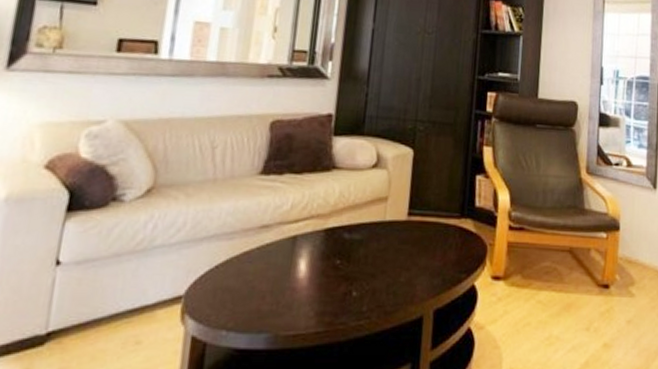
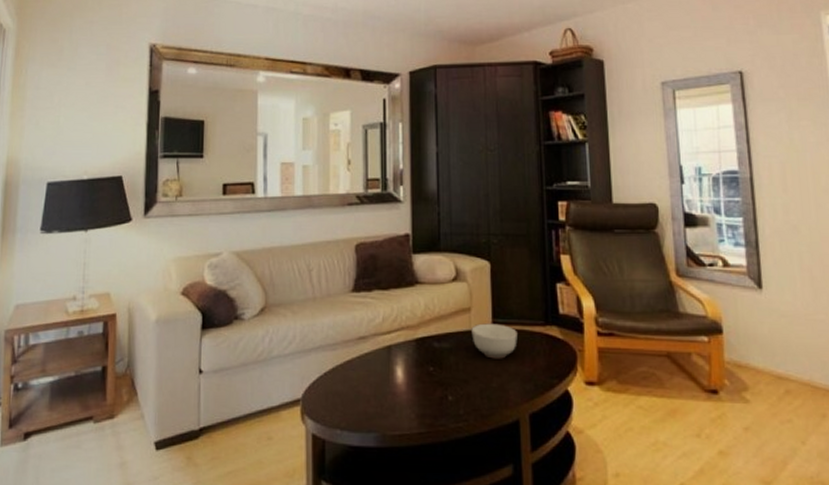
bowl: none [385,214,432,252] -> present [471,323,517,359]

